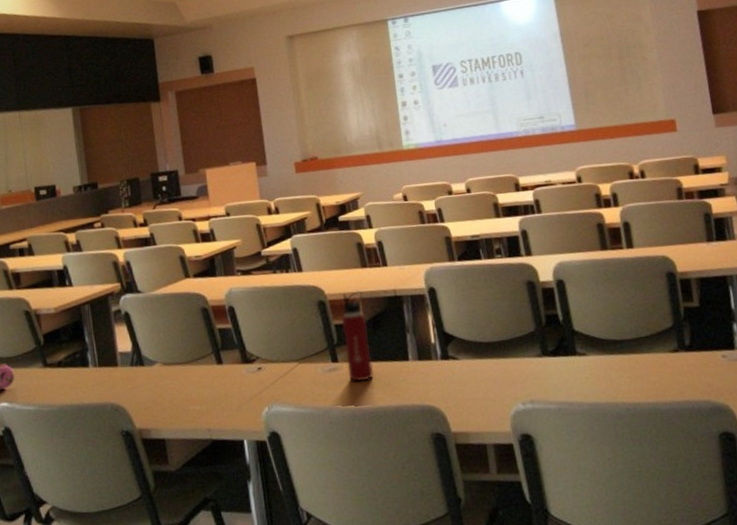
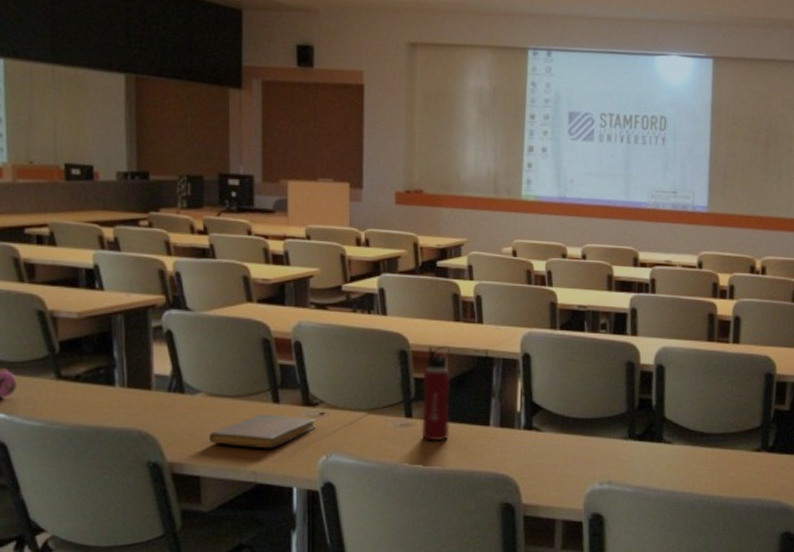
notebook: none [167,374,256,408] -> present [208,413,316,448]

